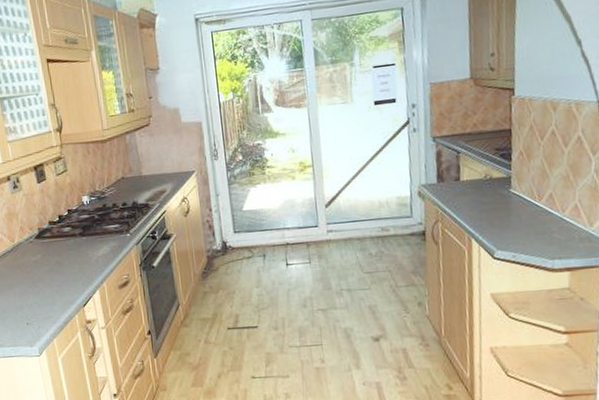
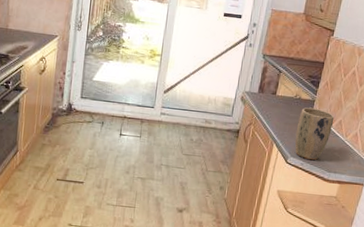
plant pot: none [495,186,543,250] -> present [294,107,335,161]

